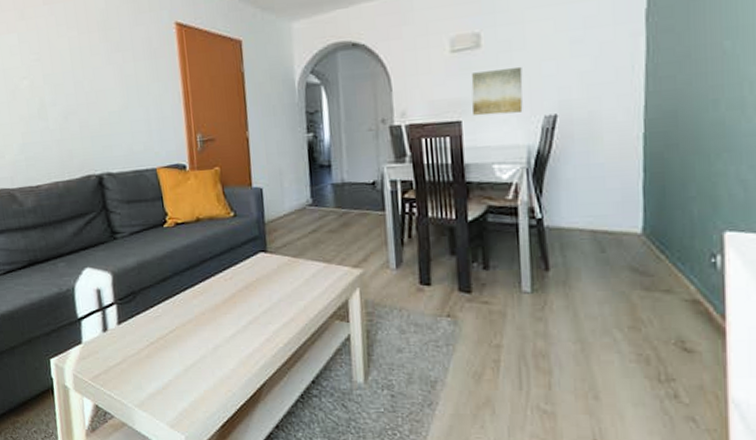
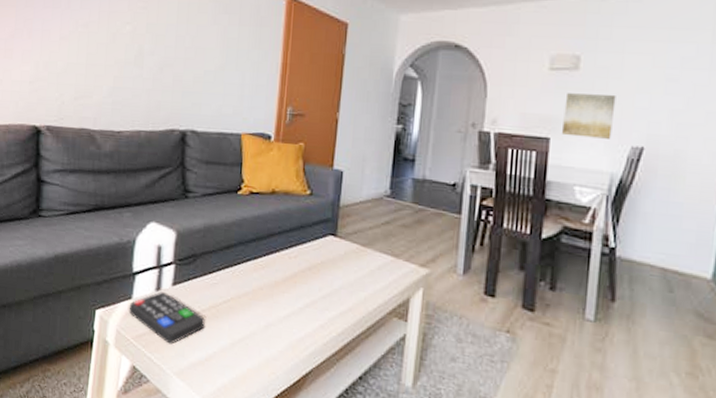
remote control: none [80,332,156,380] -> present [128,292,205,344]

